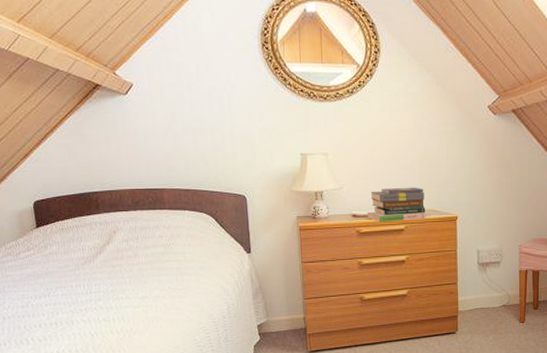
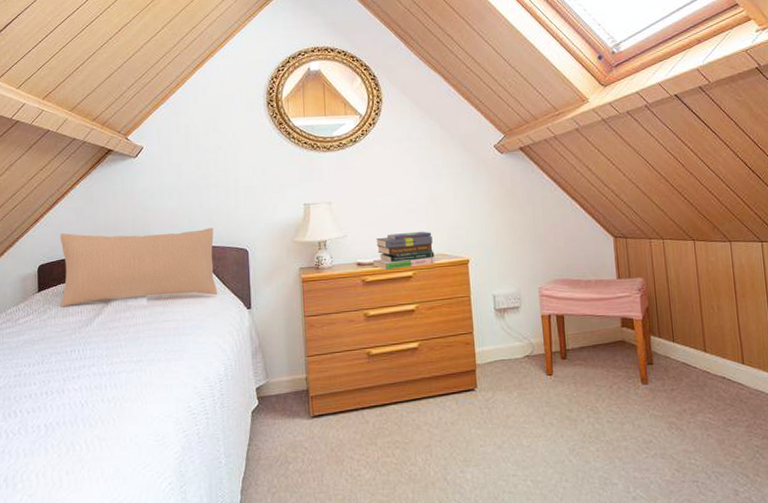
pillow: none [52,170,218,244] -> present [60,227,218,307]

